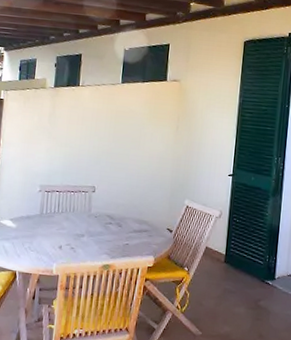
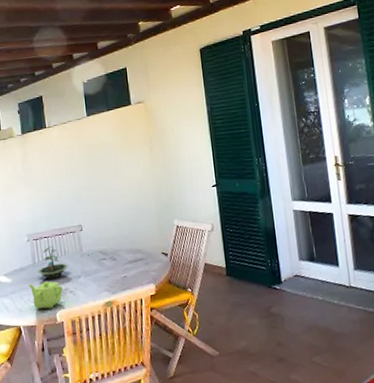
teapot: none [31,232,65,261] -> present [28,281,63,309]
terrarium: none [43,201,75,233] -> present [37,246,69,280]

